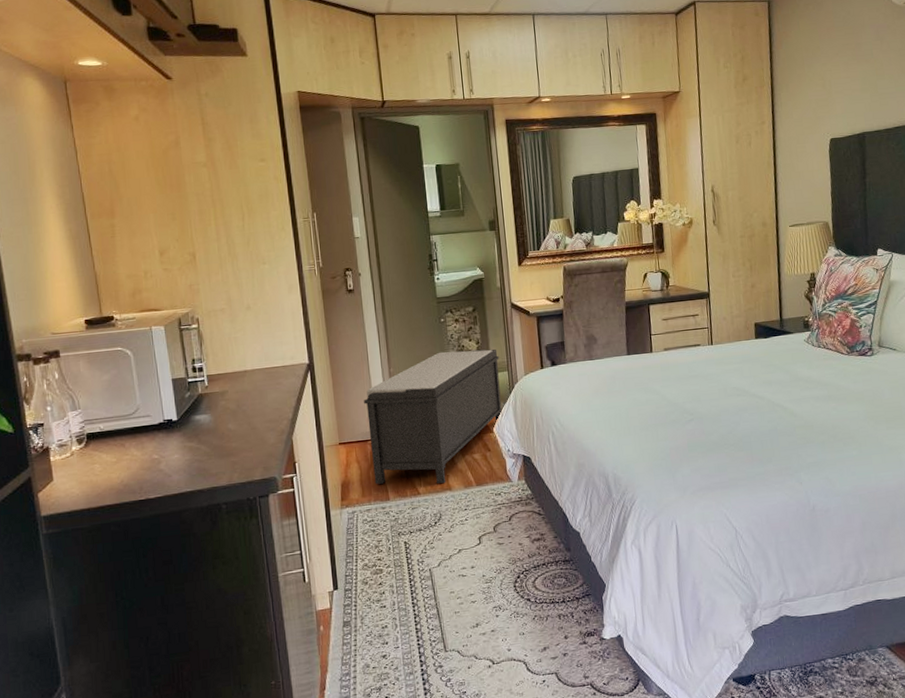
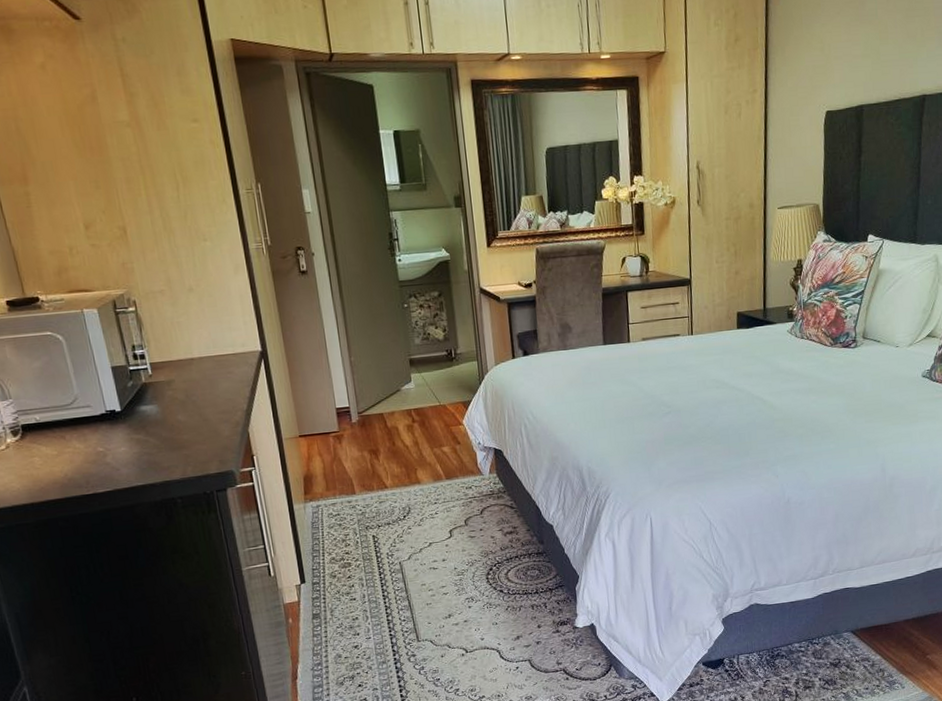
bench: present [364,349,503,484] -> none [324,337,473,478]

